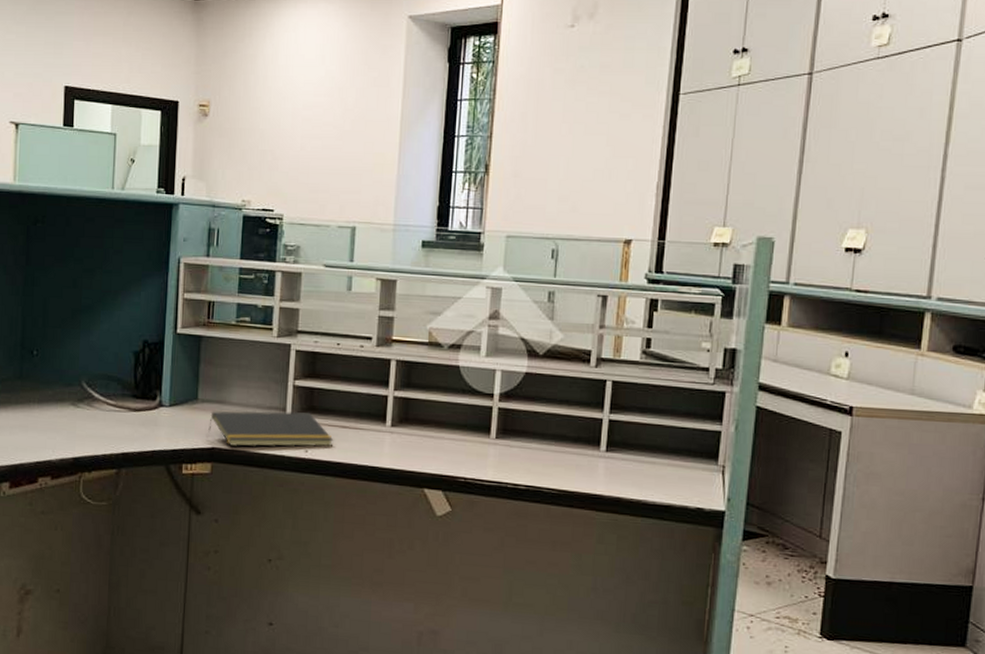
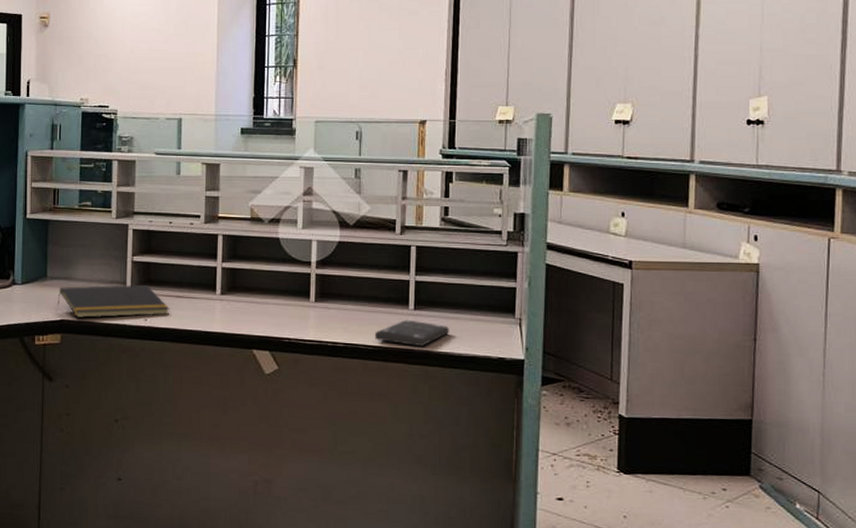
calculator: none [559,462,644,492] -> present [374,319,449,346]

